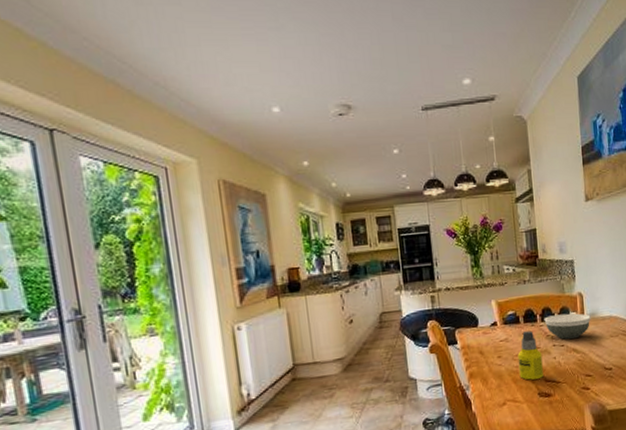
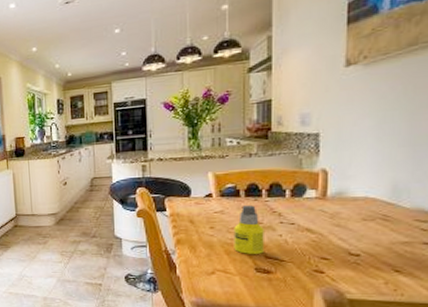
bowl: present [544,313,591,340] -> none [271,190,336,219]

